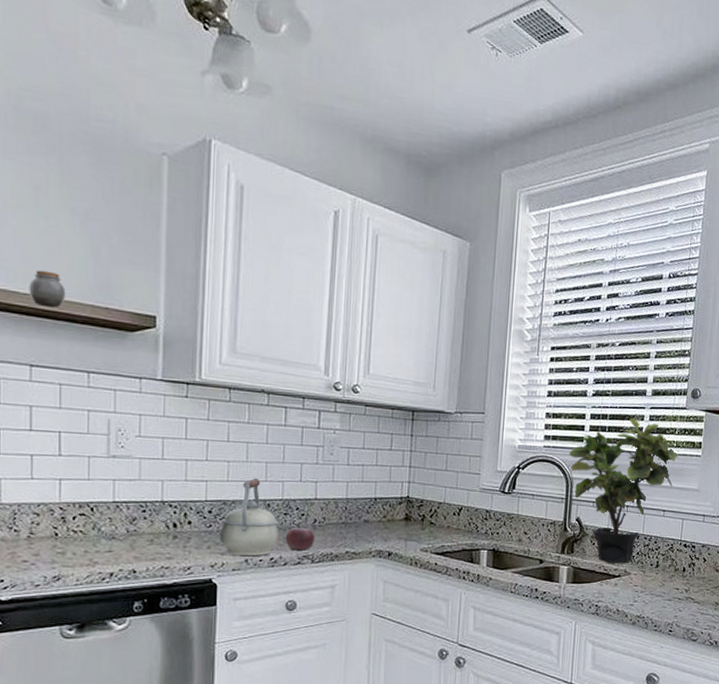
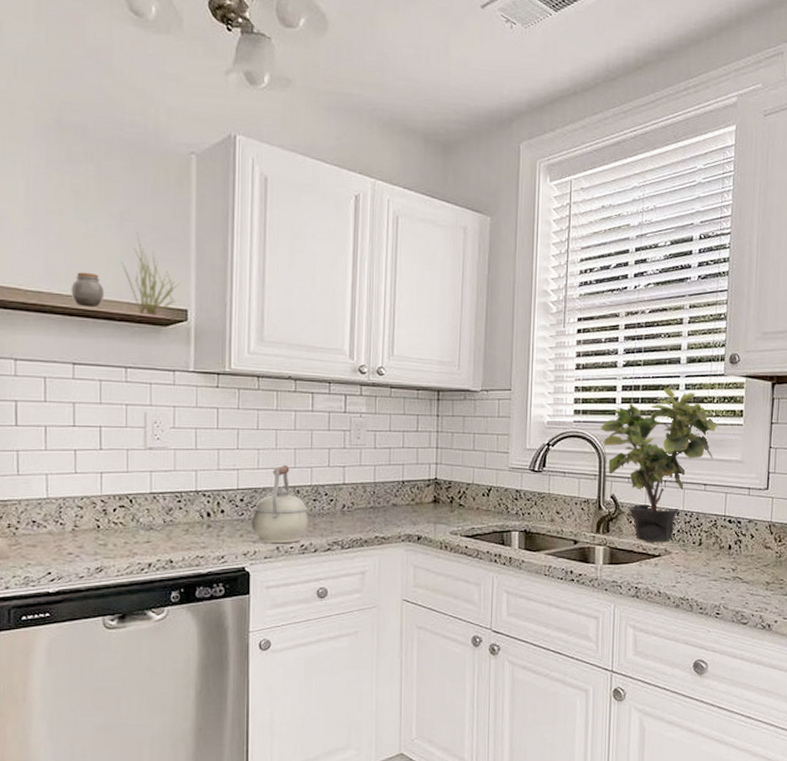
decorative plant: none [84,233,148,320] -> present [121,233,180,316]
fruit: present [285,523,316,551] -> none [315,509,345,537]

